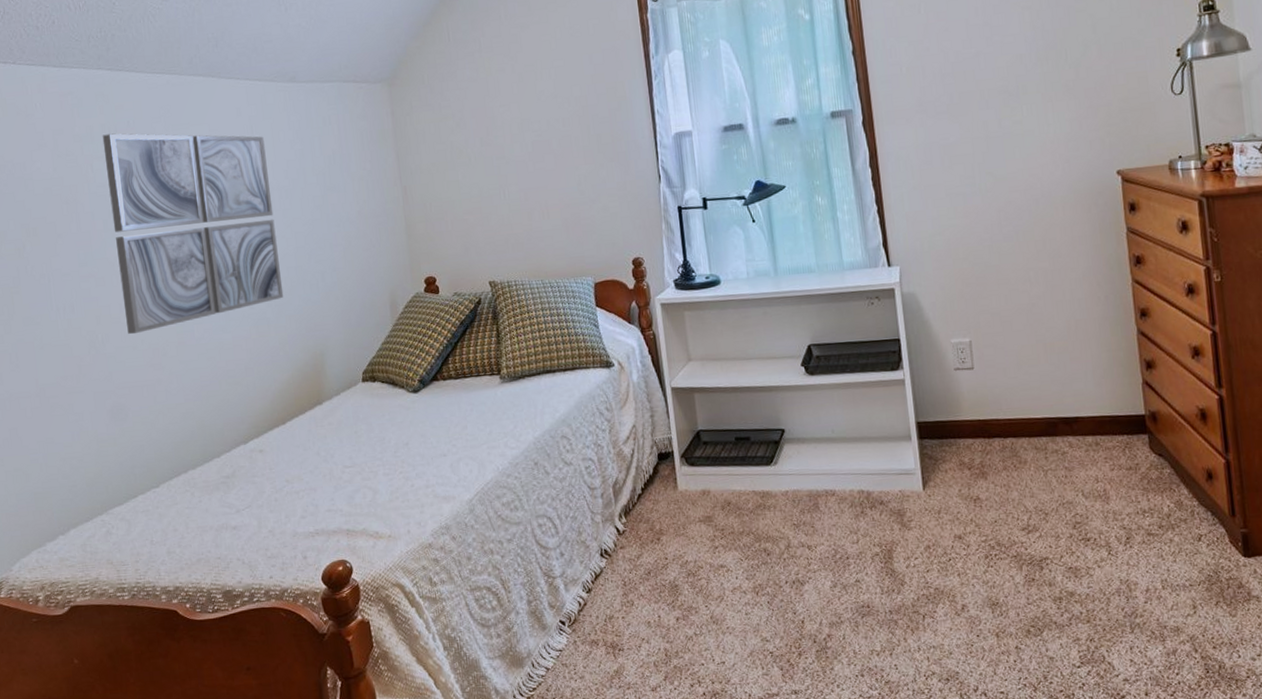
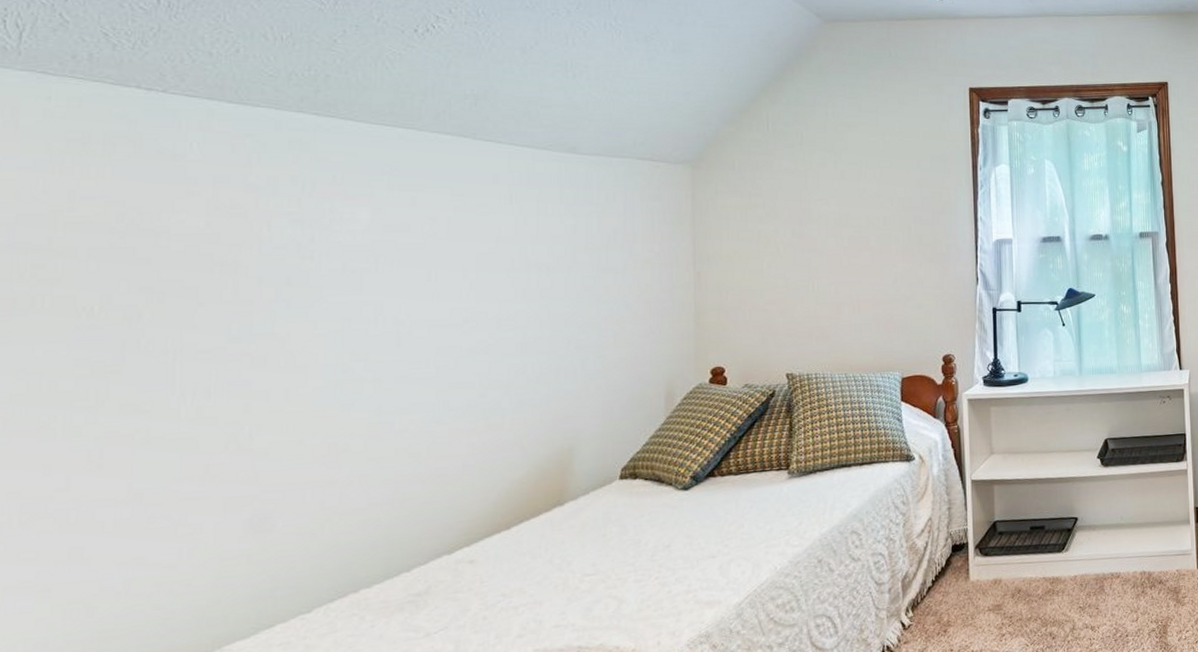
wall art: present [102,133,284,335] -> none [291,188,528,426]

